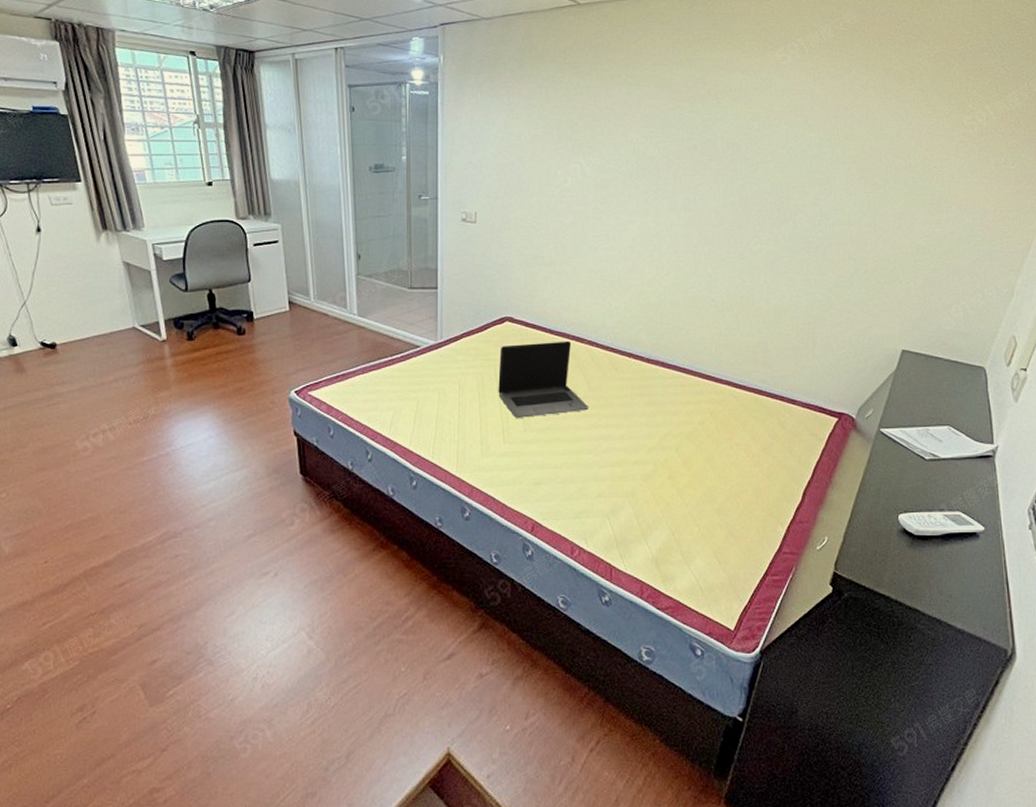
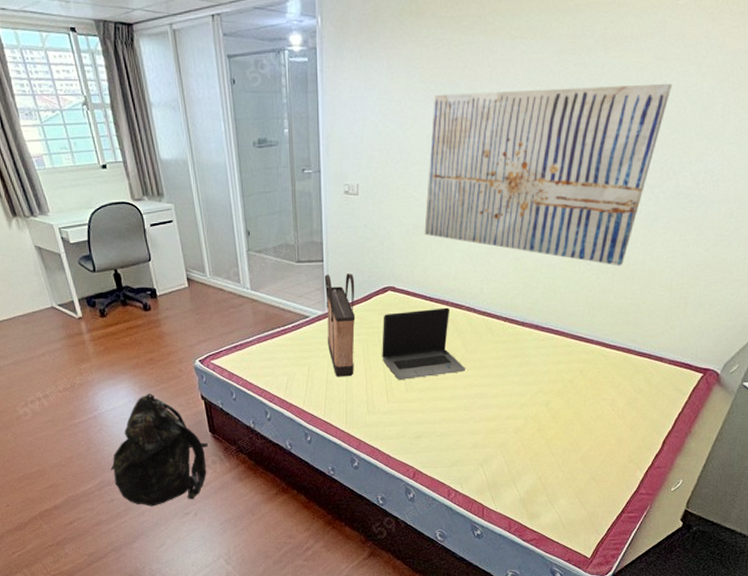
backpack: none [178,427,297,564] -> present [110,393,208,506]
shopping bag: none [438,302,471,414] -> present [324,273,356,377]
wall art: none [544,131,782,304] -> present [424,83,673,266]

